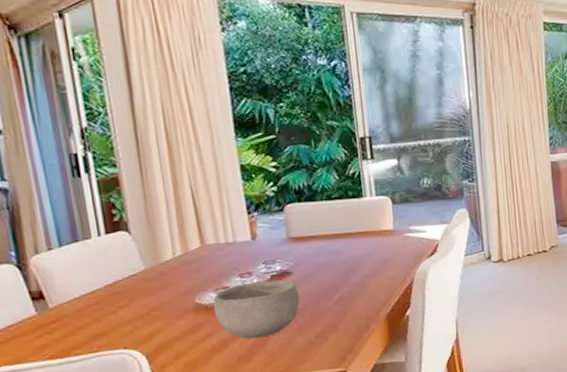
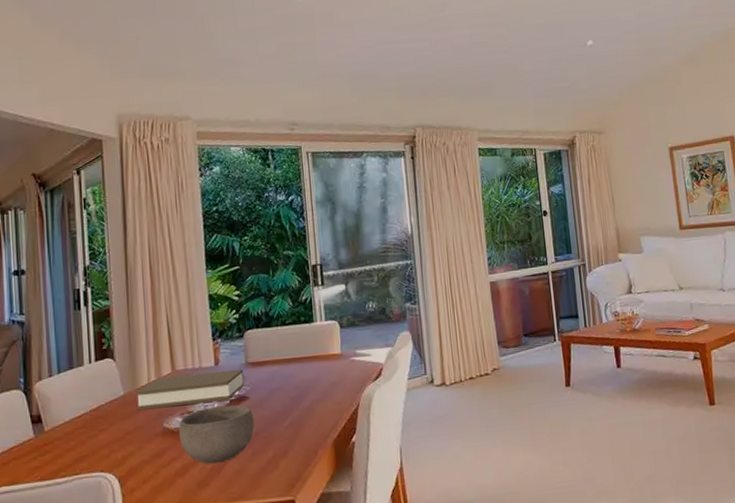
book: none [158,243,287,285] -> present [135,368,245,410]

